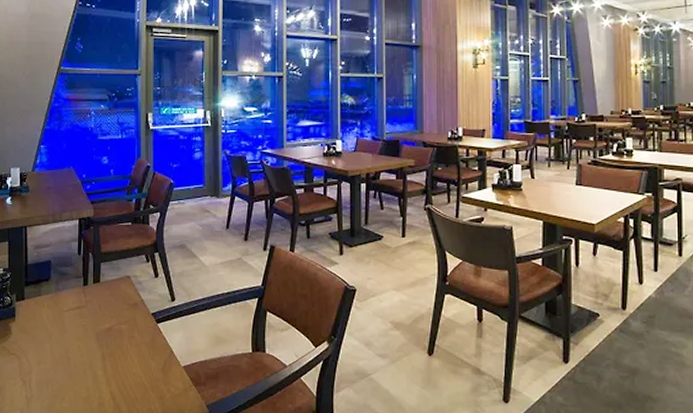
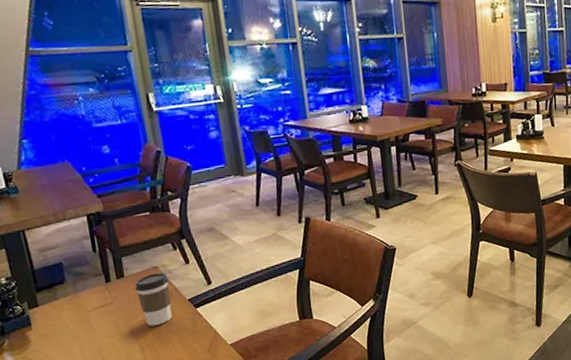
coffee cup: none [107,282,137,335] -> present [135,272,172,327]

